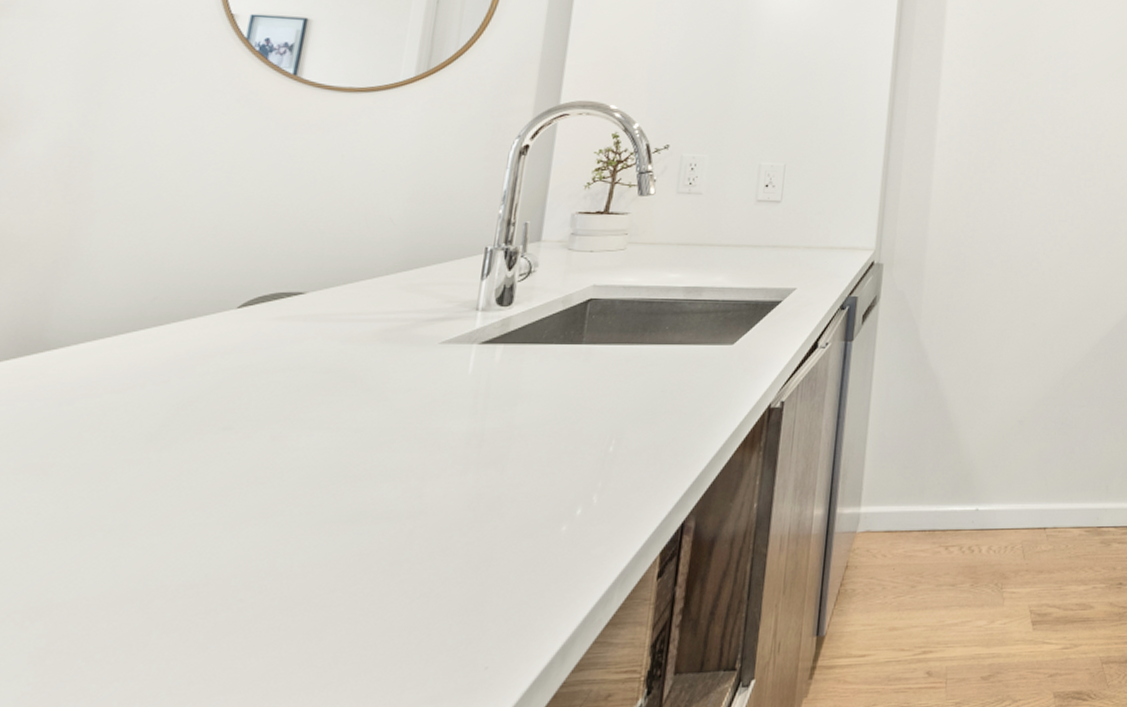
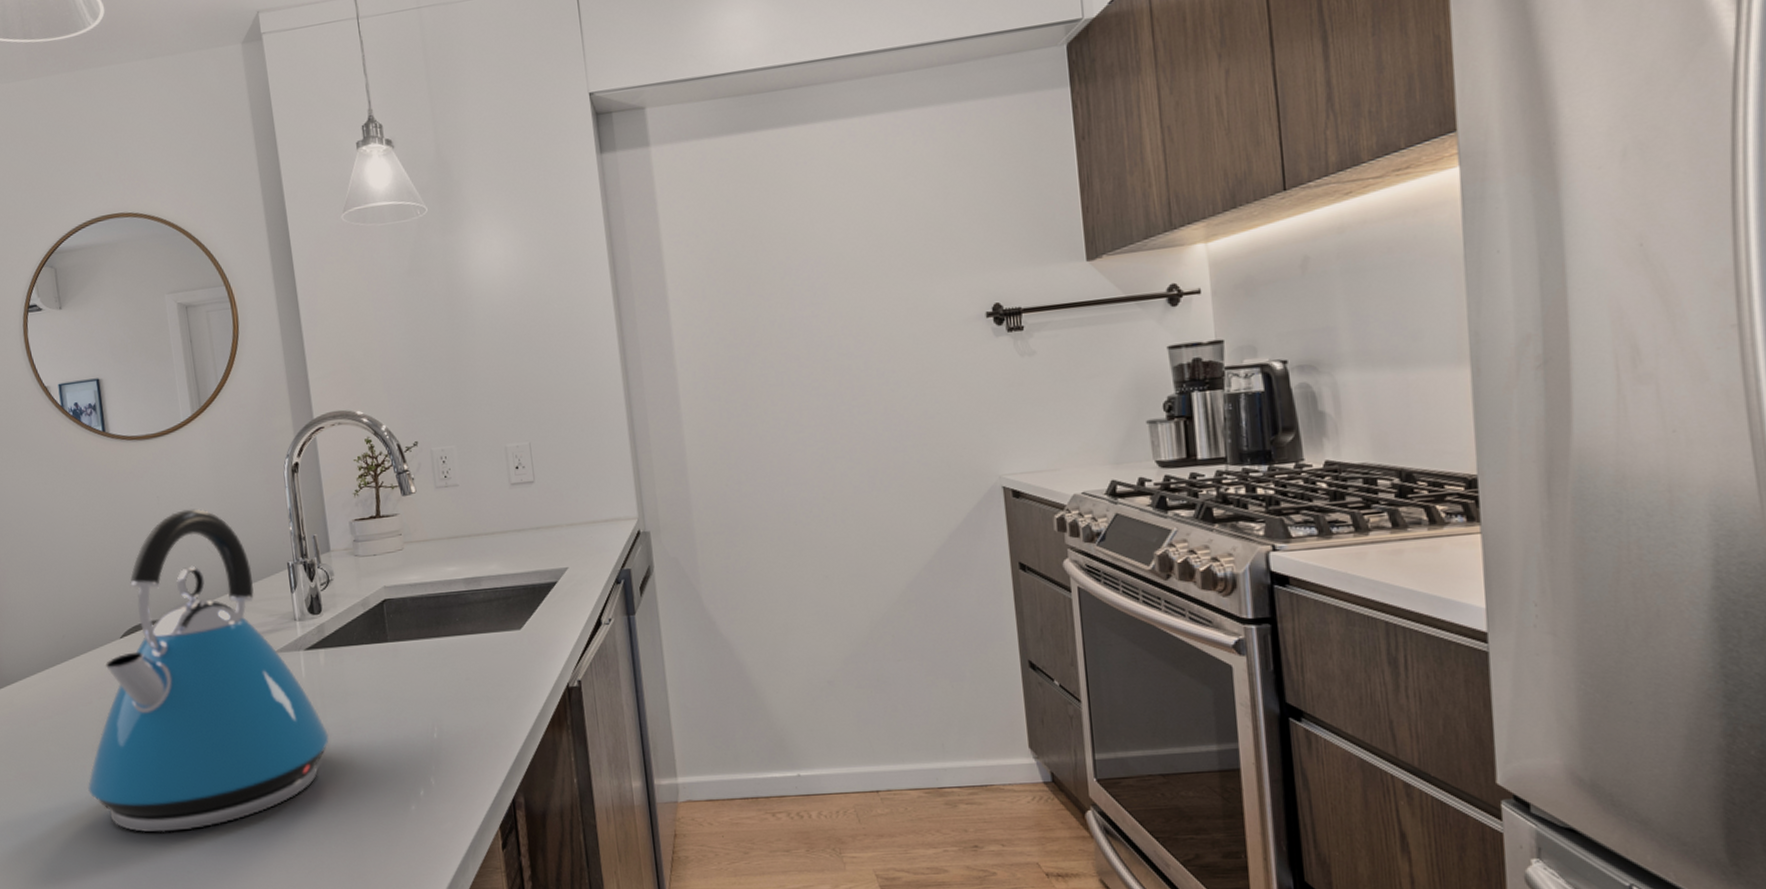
kettle: none [123,174,482,550] -> present [88,508,329,833]

